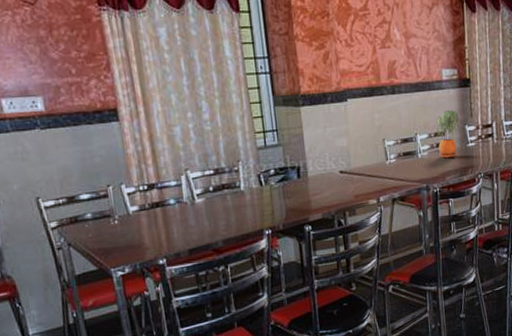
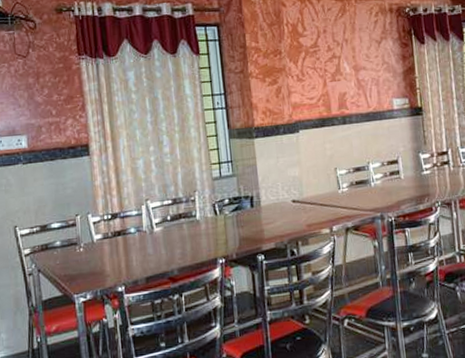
potted plant: present [436,110,460,158] -> none [389,138,414,186]

